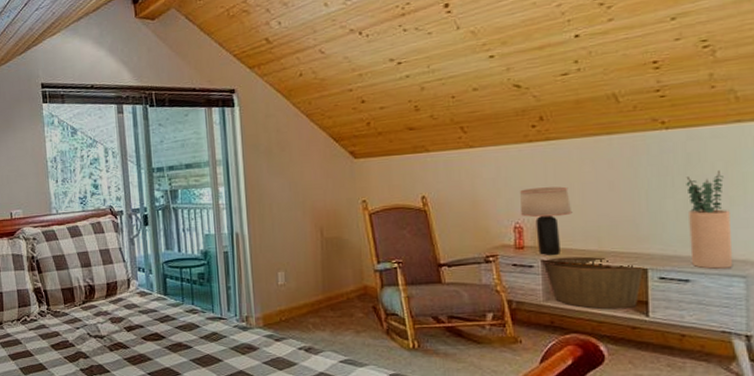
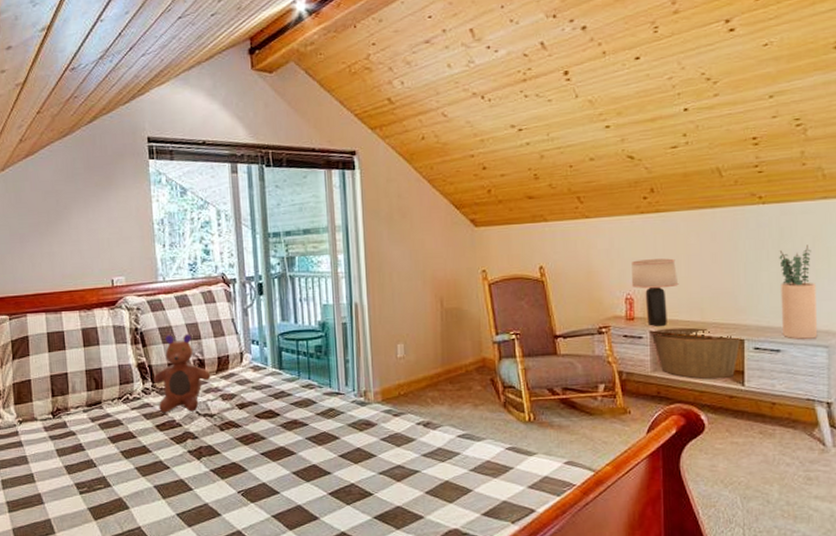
toy: none [48,261,101,334] -> present [153,334,211,413]

